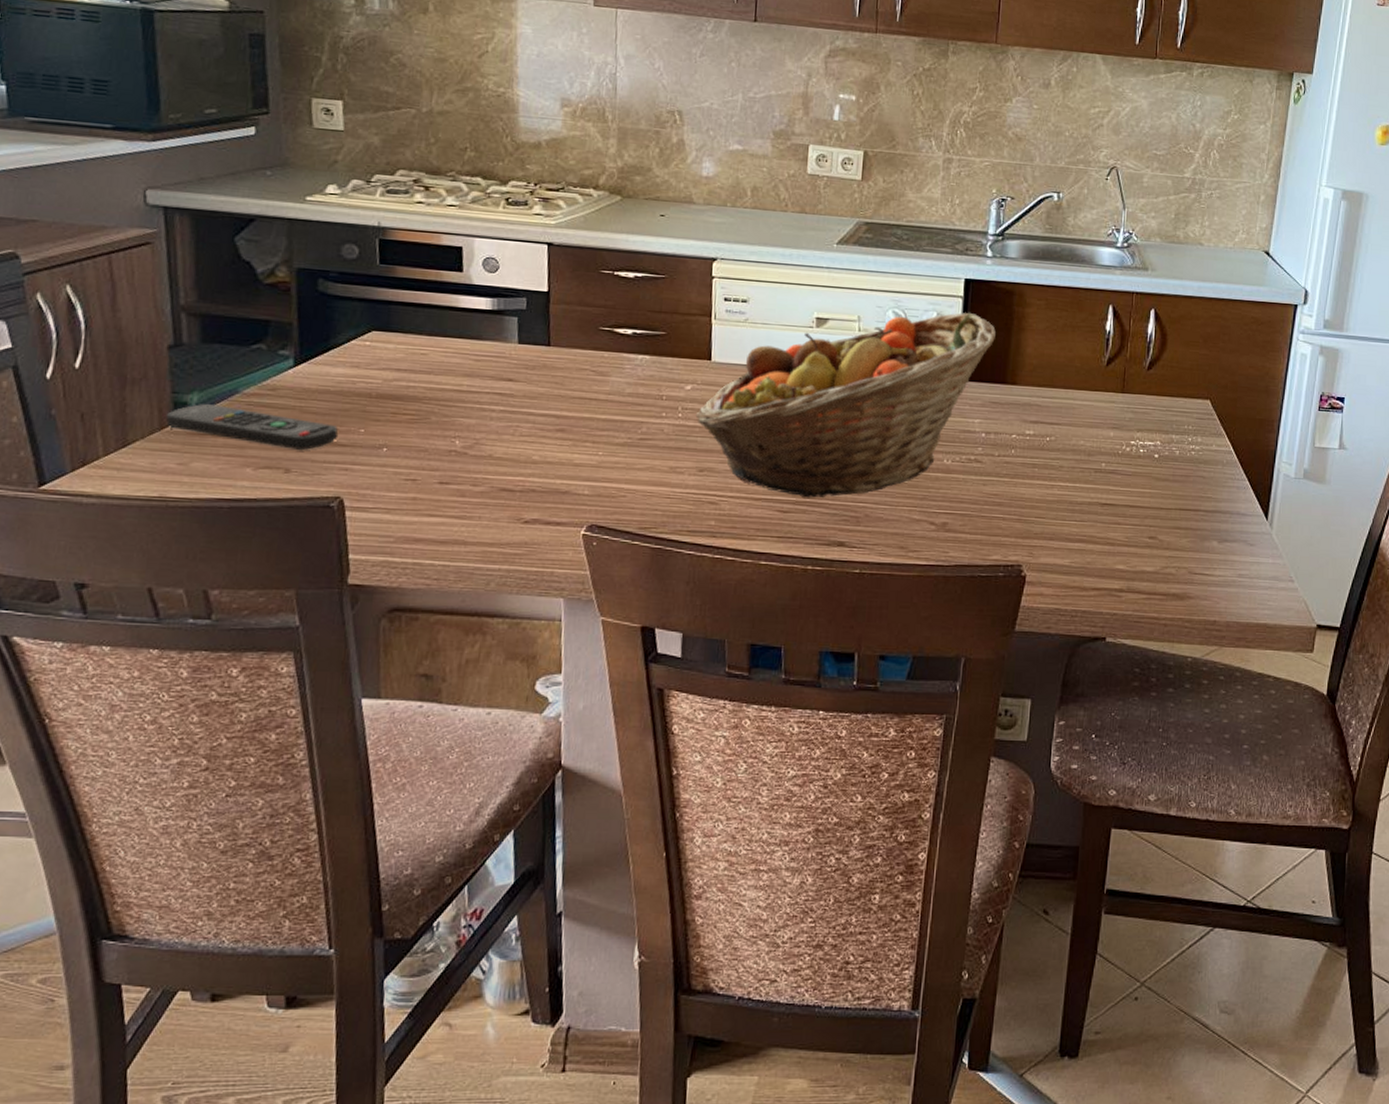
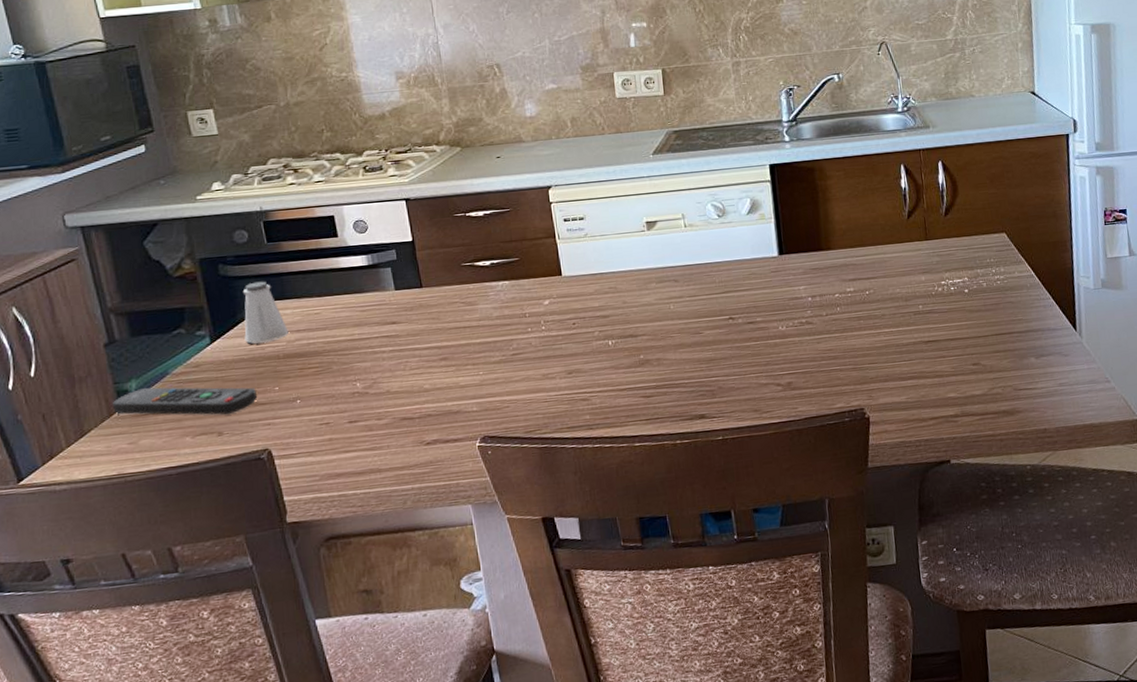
saltshaker: none [334,306,387,377] -> present [242,281,289,344]
fruit basket: present [695,312,996,499] -> none [556,193,805,383]

